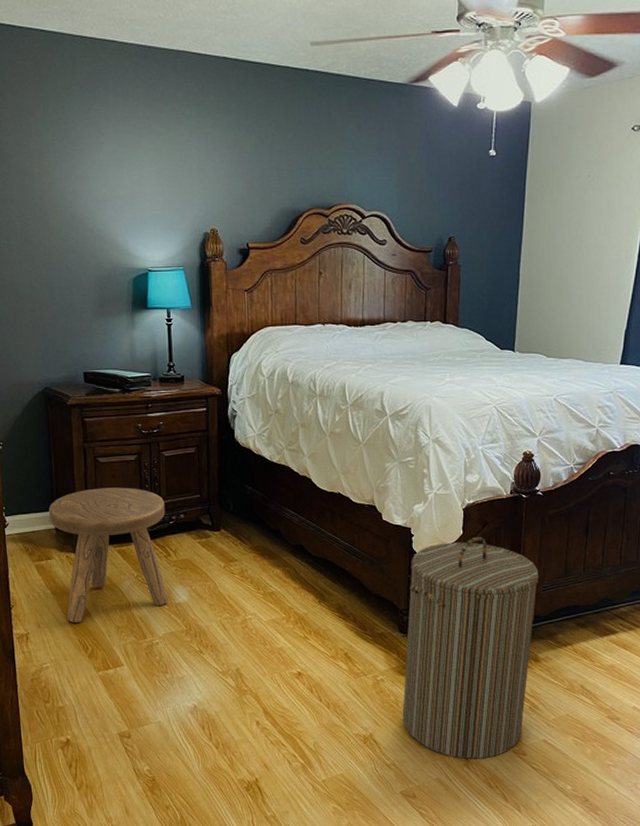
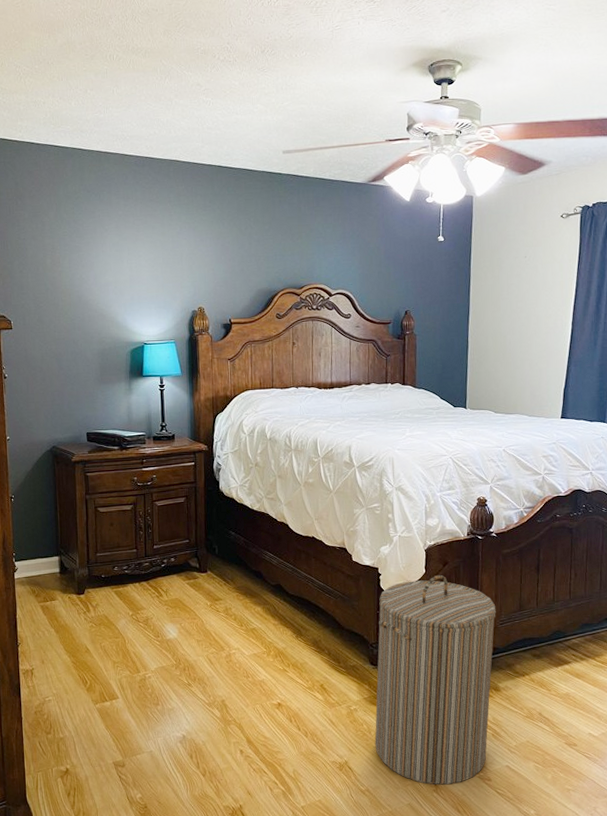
stool: present [49,487,169,623] -> none [54,534,160,658]

